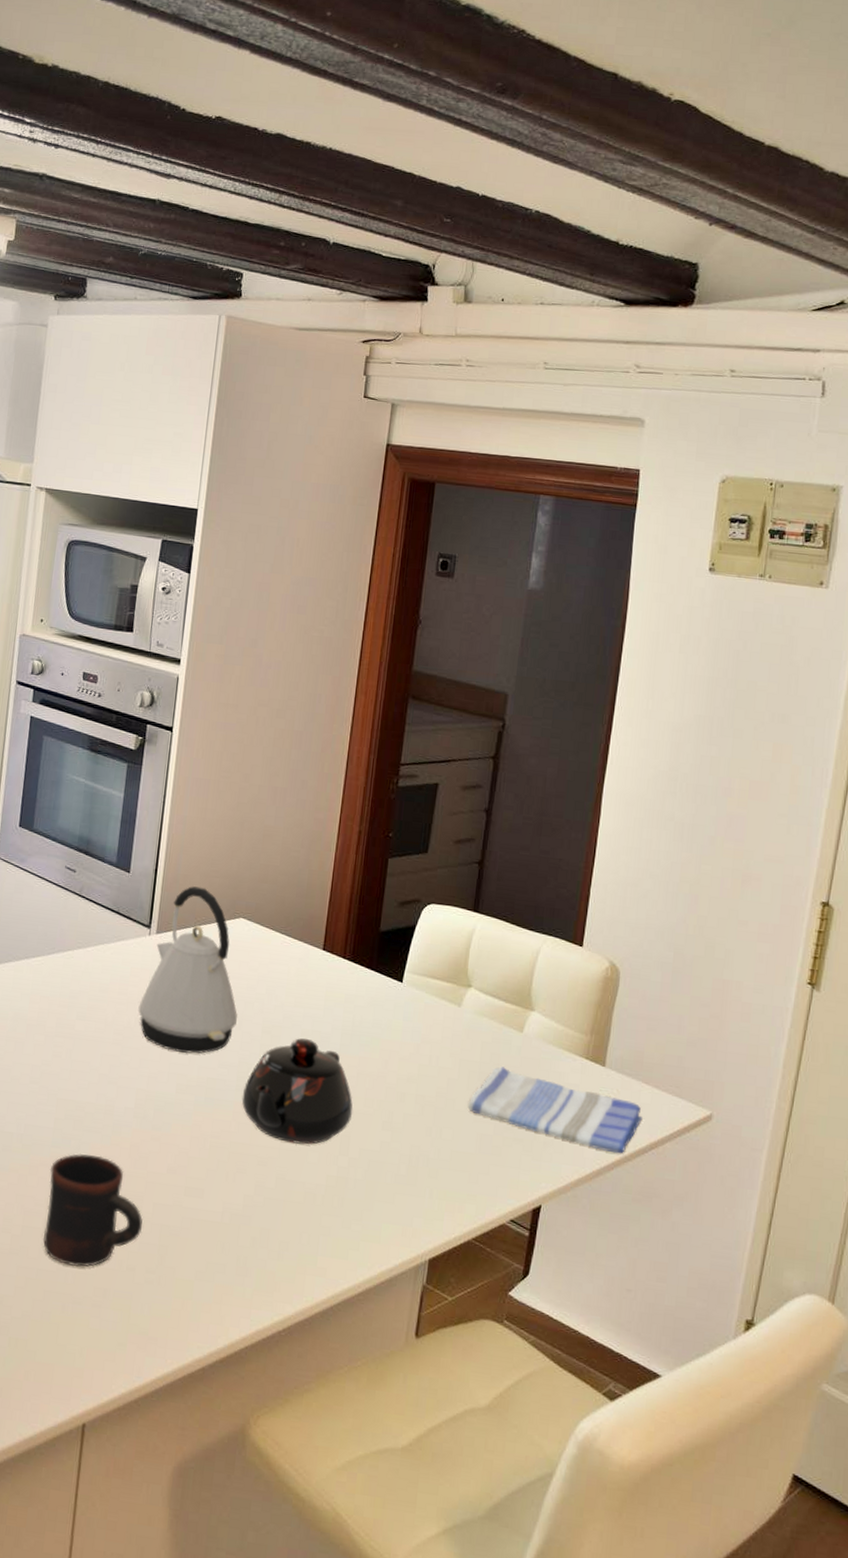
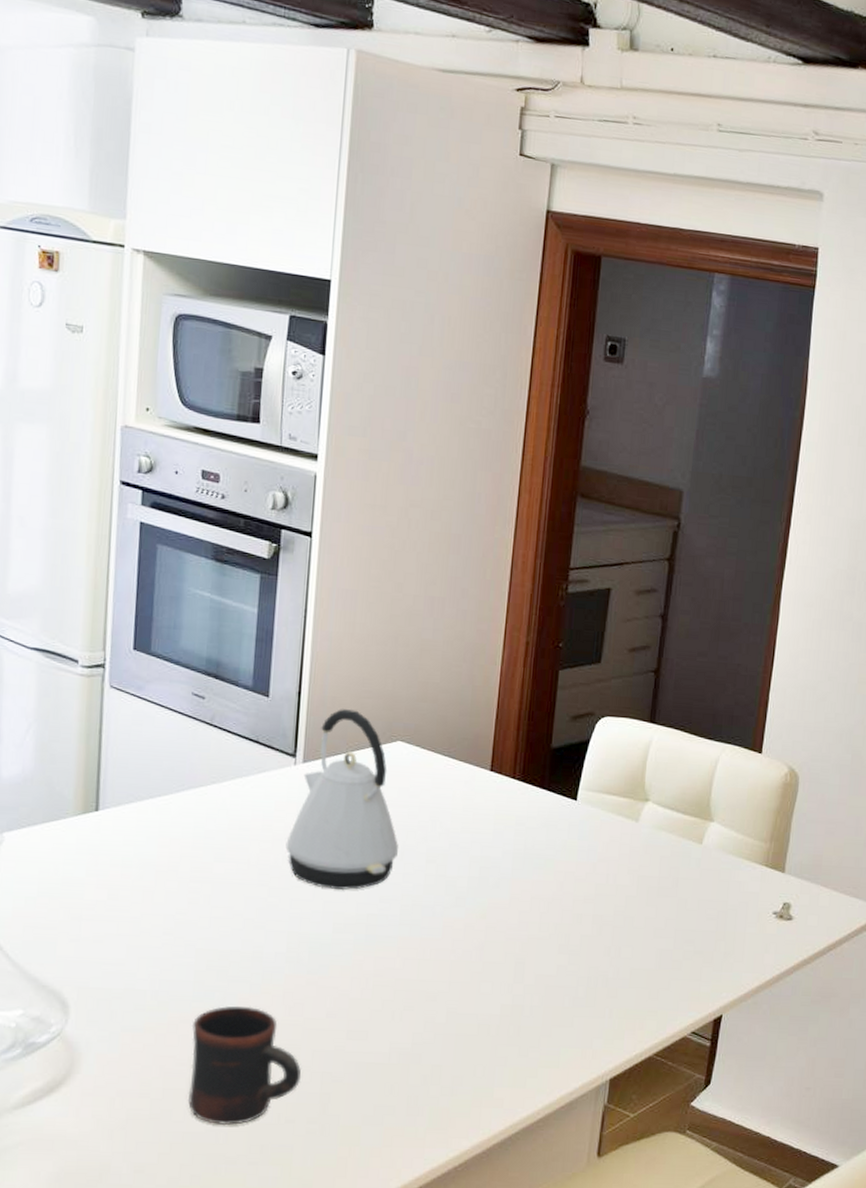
teapot: present [241,1038,353,1145] -> none [406,865,528,975]
dish towel: present [468,1066,643,1154] -> none [648,880,821,958]

